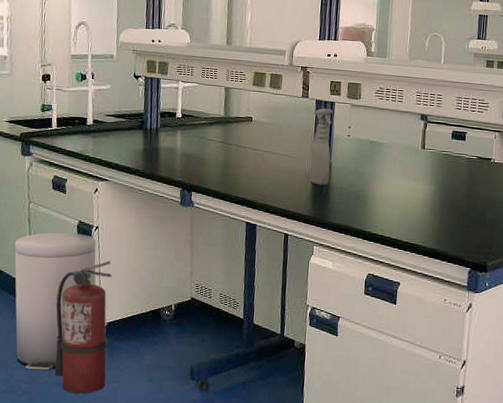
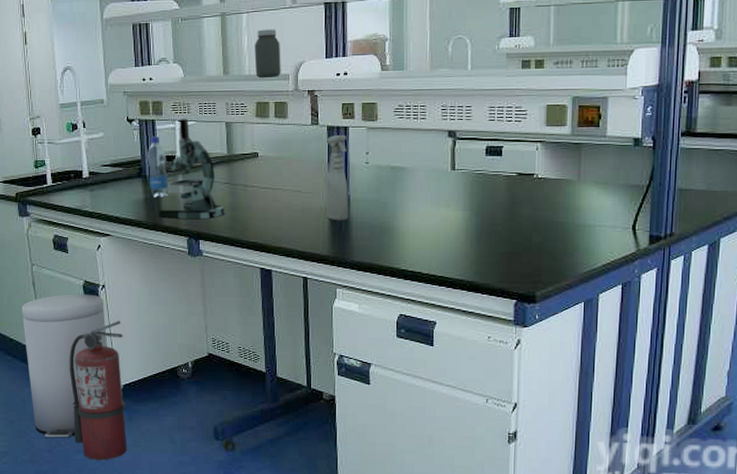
bottle: none [149,93,168,150] -> present [148,136,168,197]
microscope: none [155,79,219,173] -> present [158,118,226,220]
jar: none [255,8,280,53] -> present [254,29,281,79]

